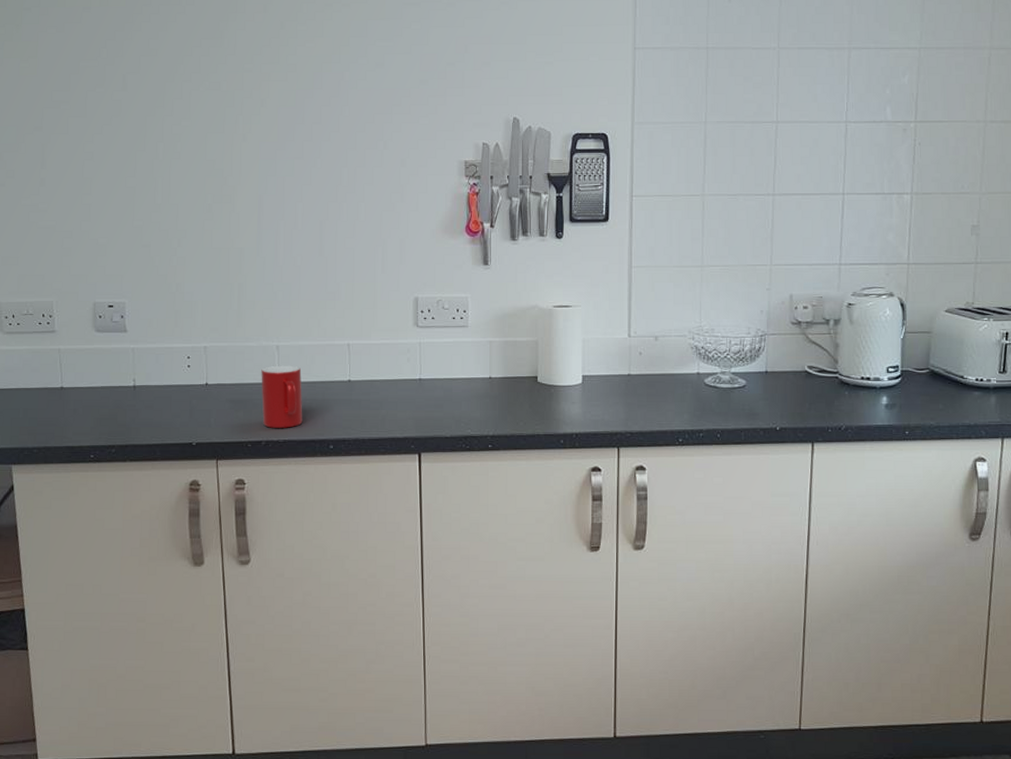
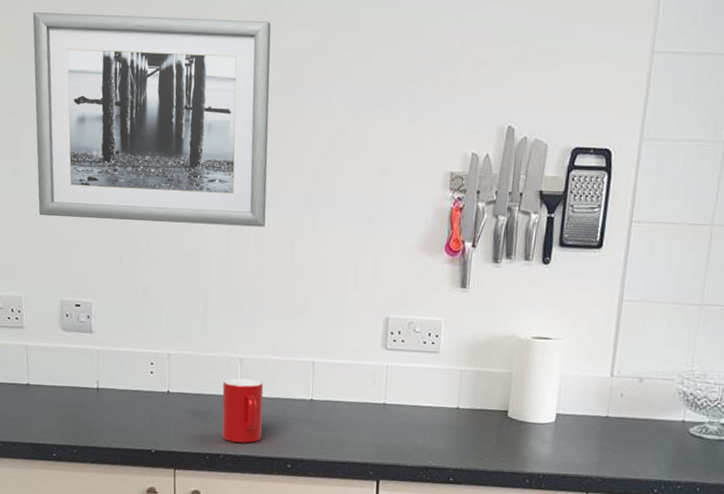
wall art: none [55,33,294,222] -> present [32,12,271,227]

